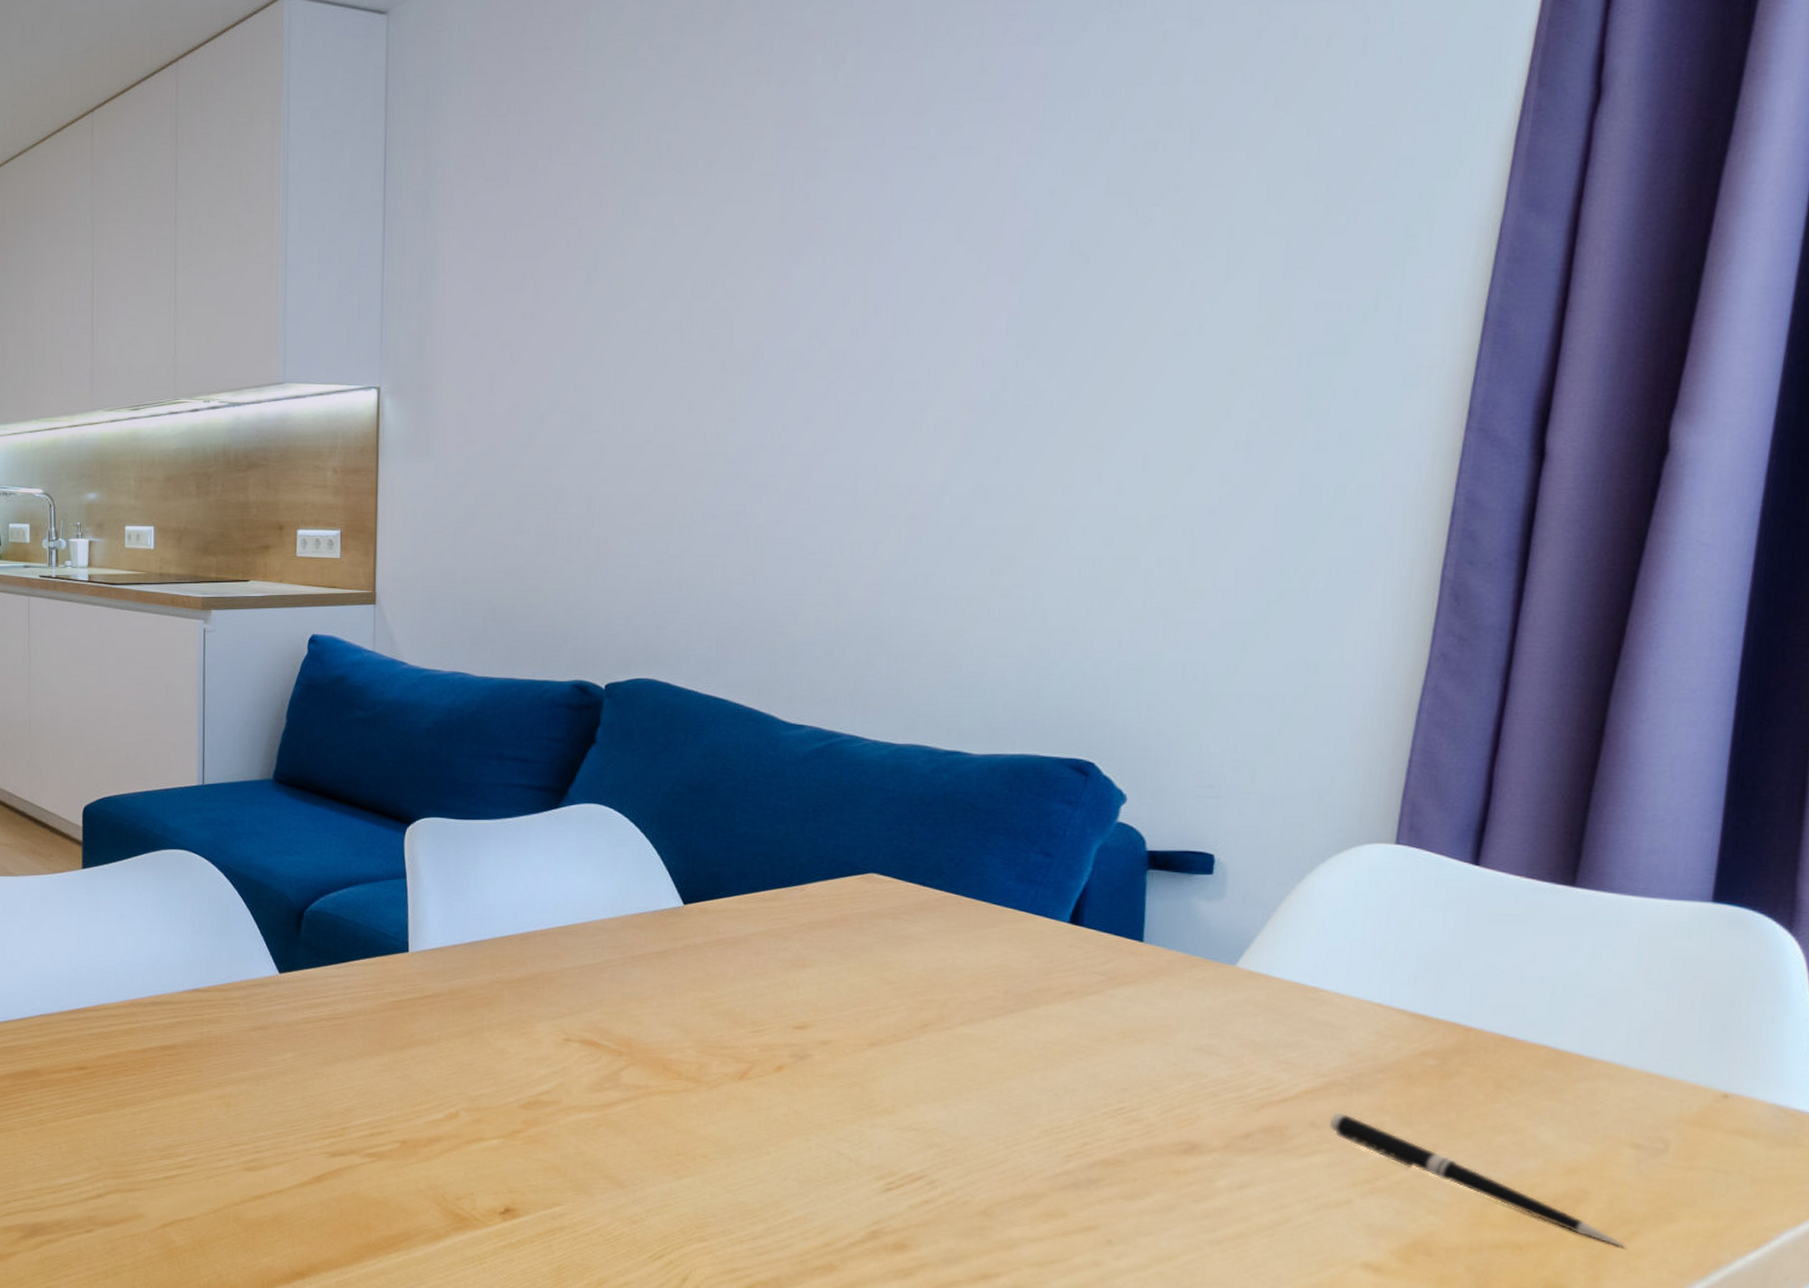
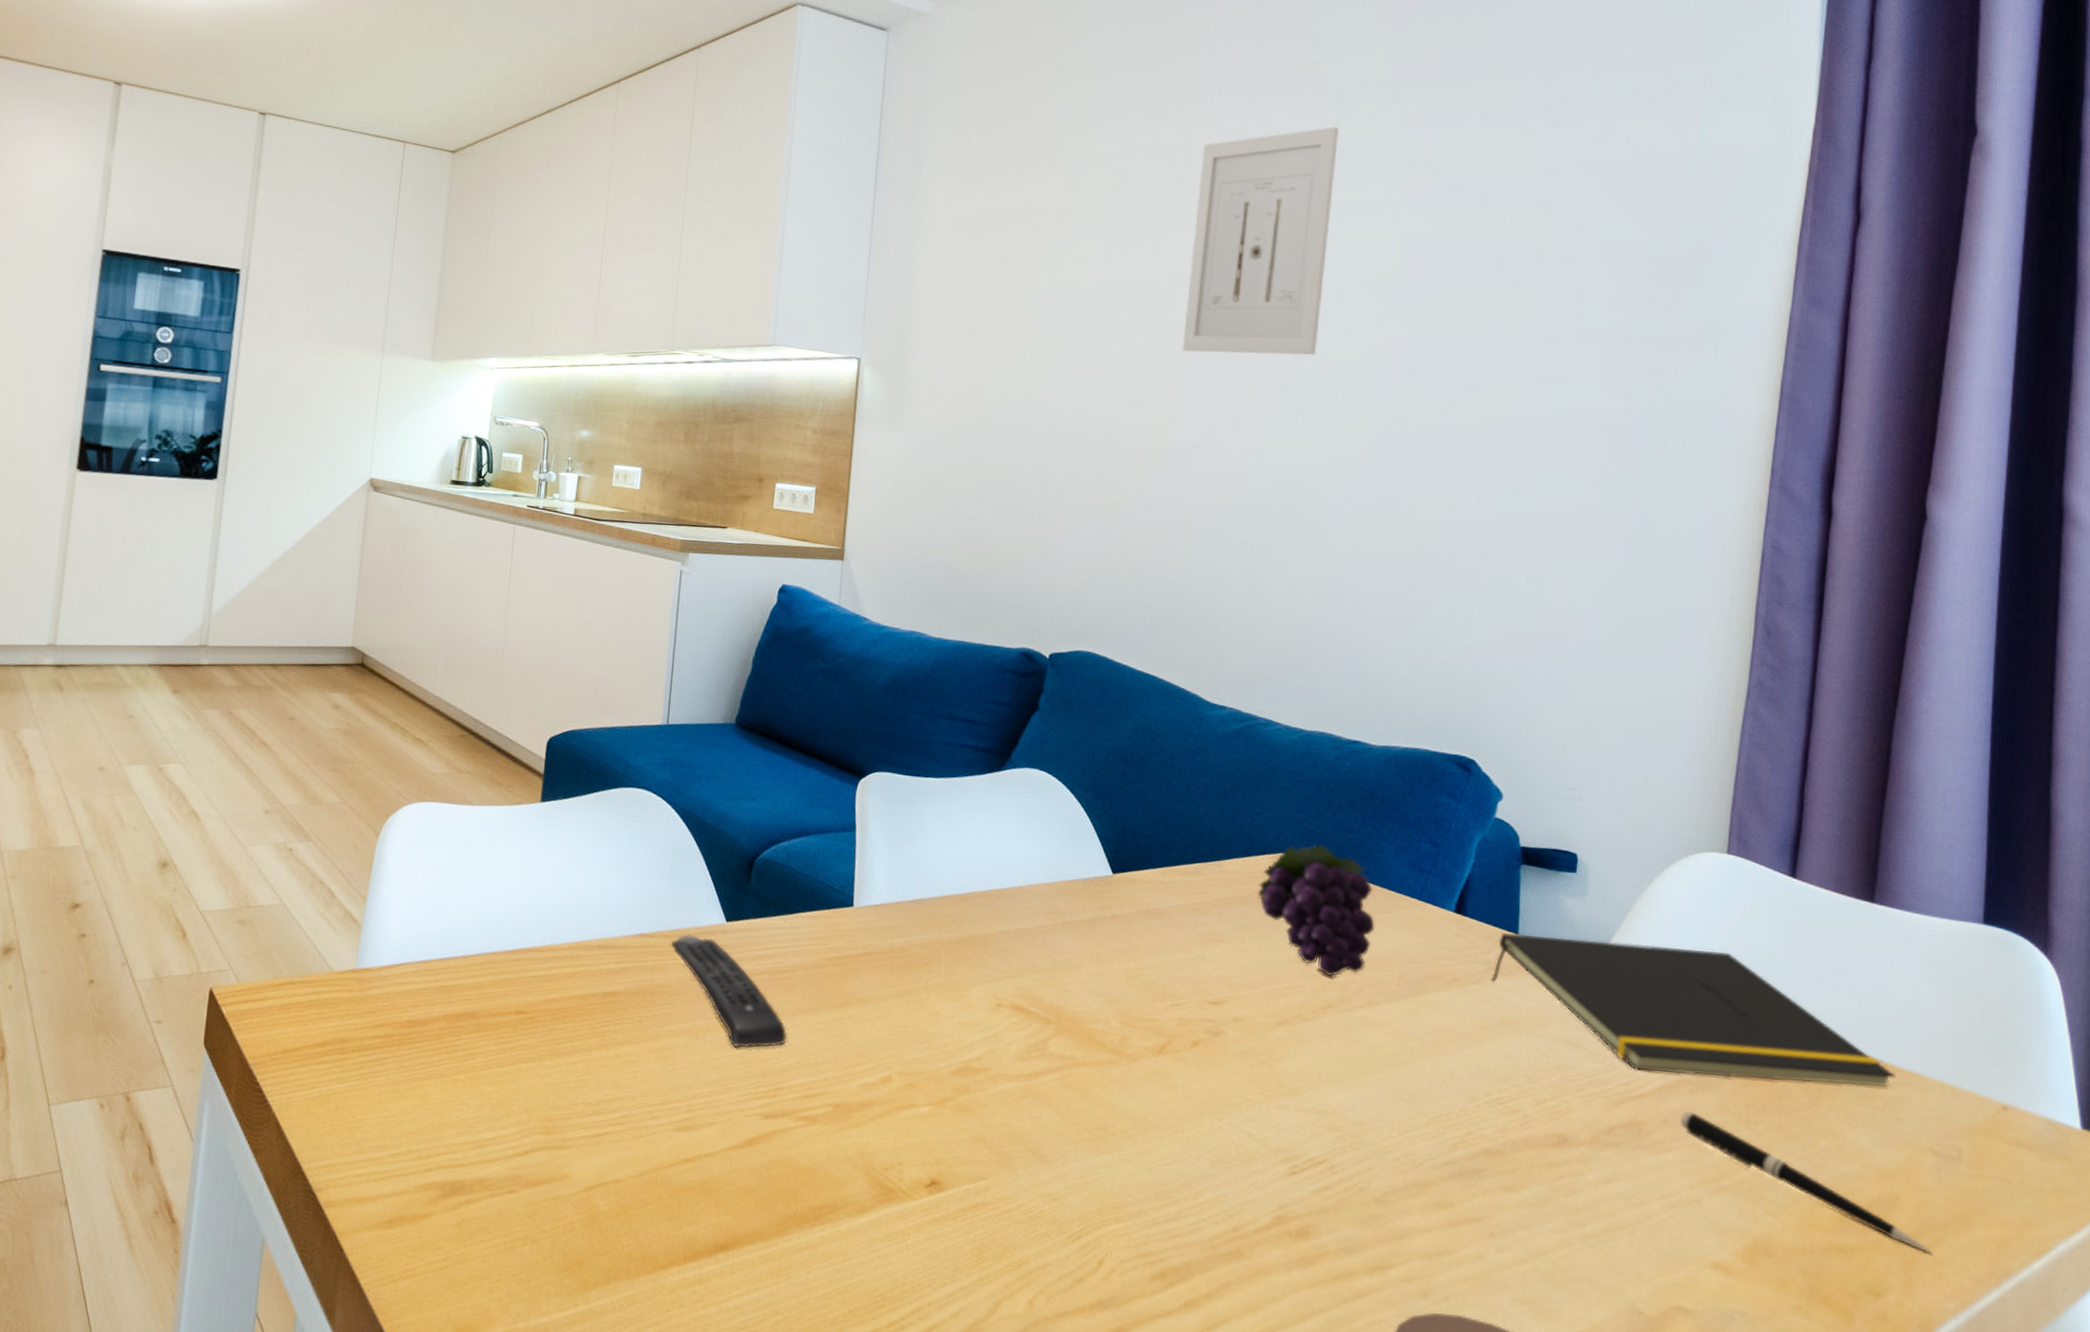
remote control: none [225,988,349,1093] -> present [671,935,788,1048]
wall art: none [744,61,928,344] -> present [1182,127,1339,356]
fruit: none [845,861,978,996] -> present [1258,844,1375,977]
notepad: none [1110,942,1592,1080] -> present [1490,933,1896,1088]

